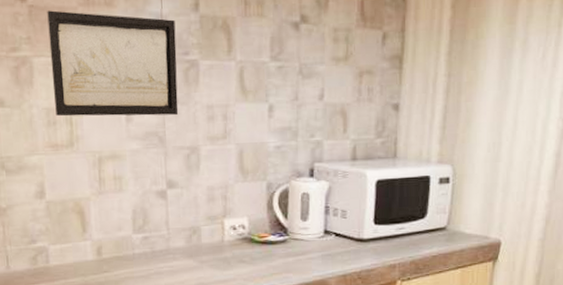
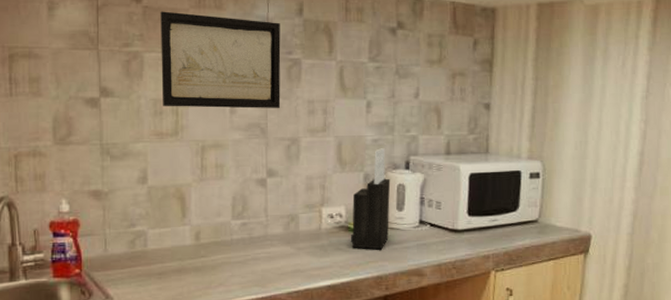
knife block: none [254,155,294,261] -> present [351,148,391,250]

